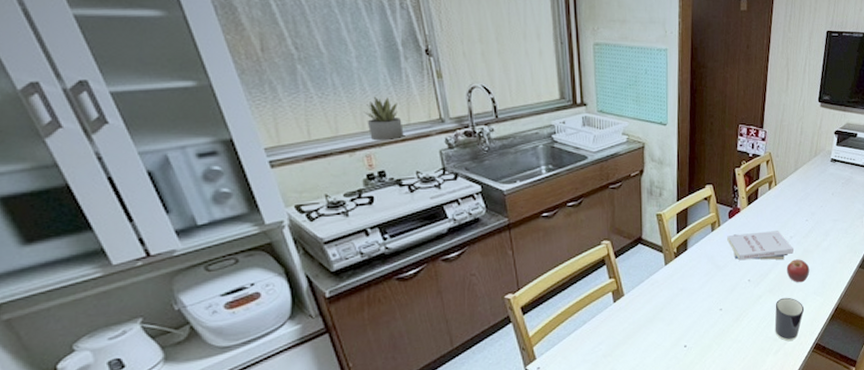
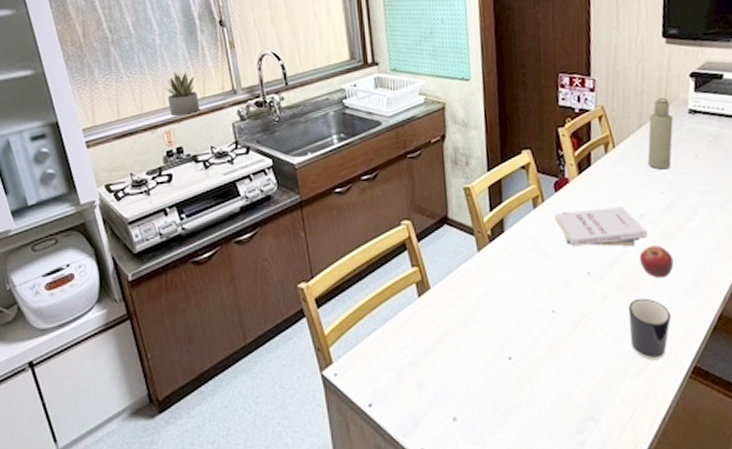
bottle: none [799,148,820,203] -> present [647,97,674,170]

